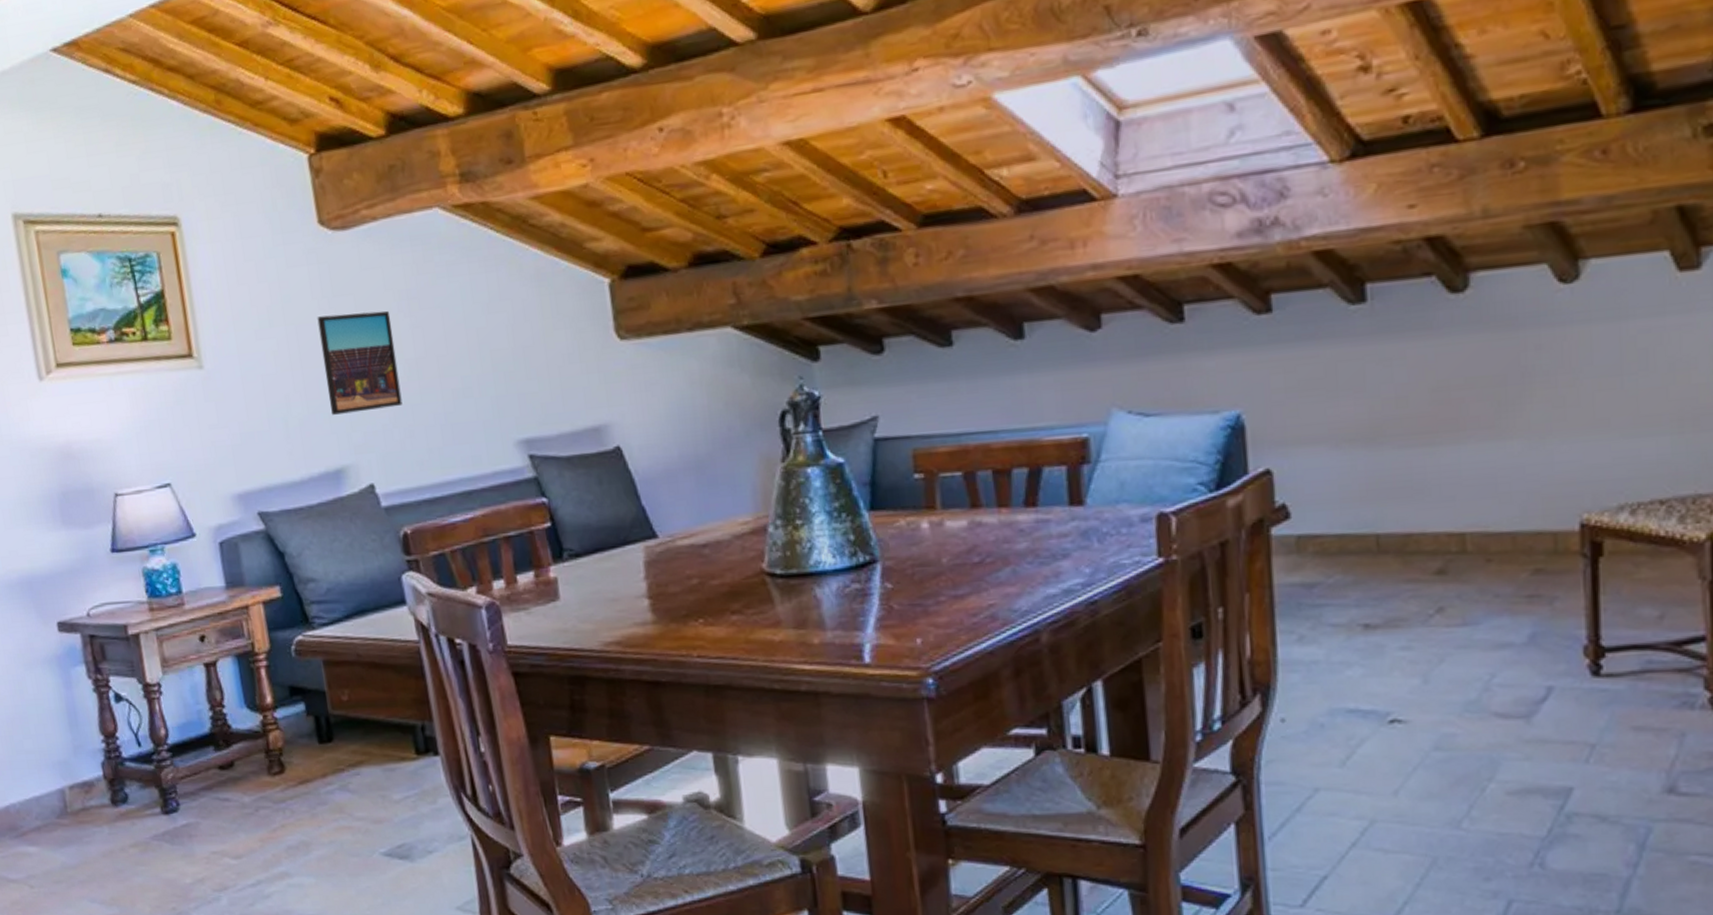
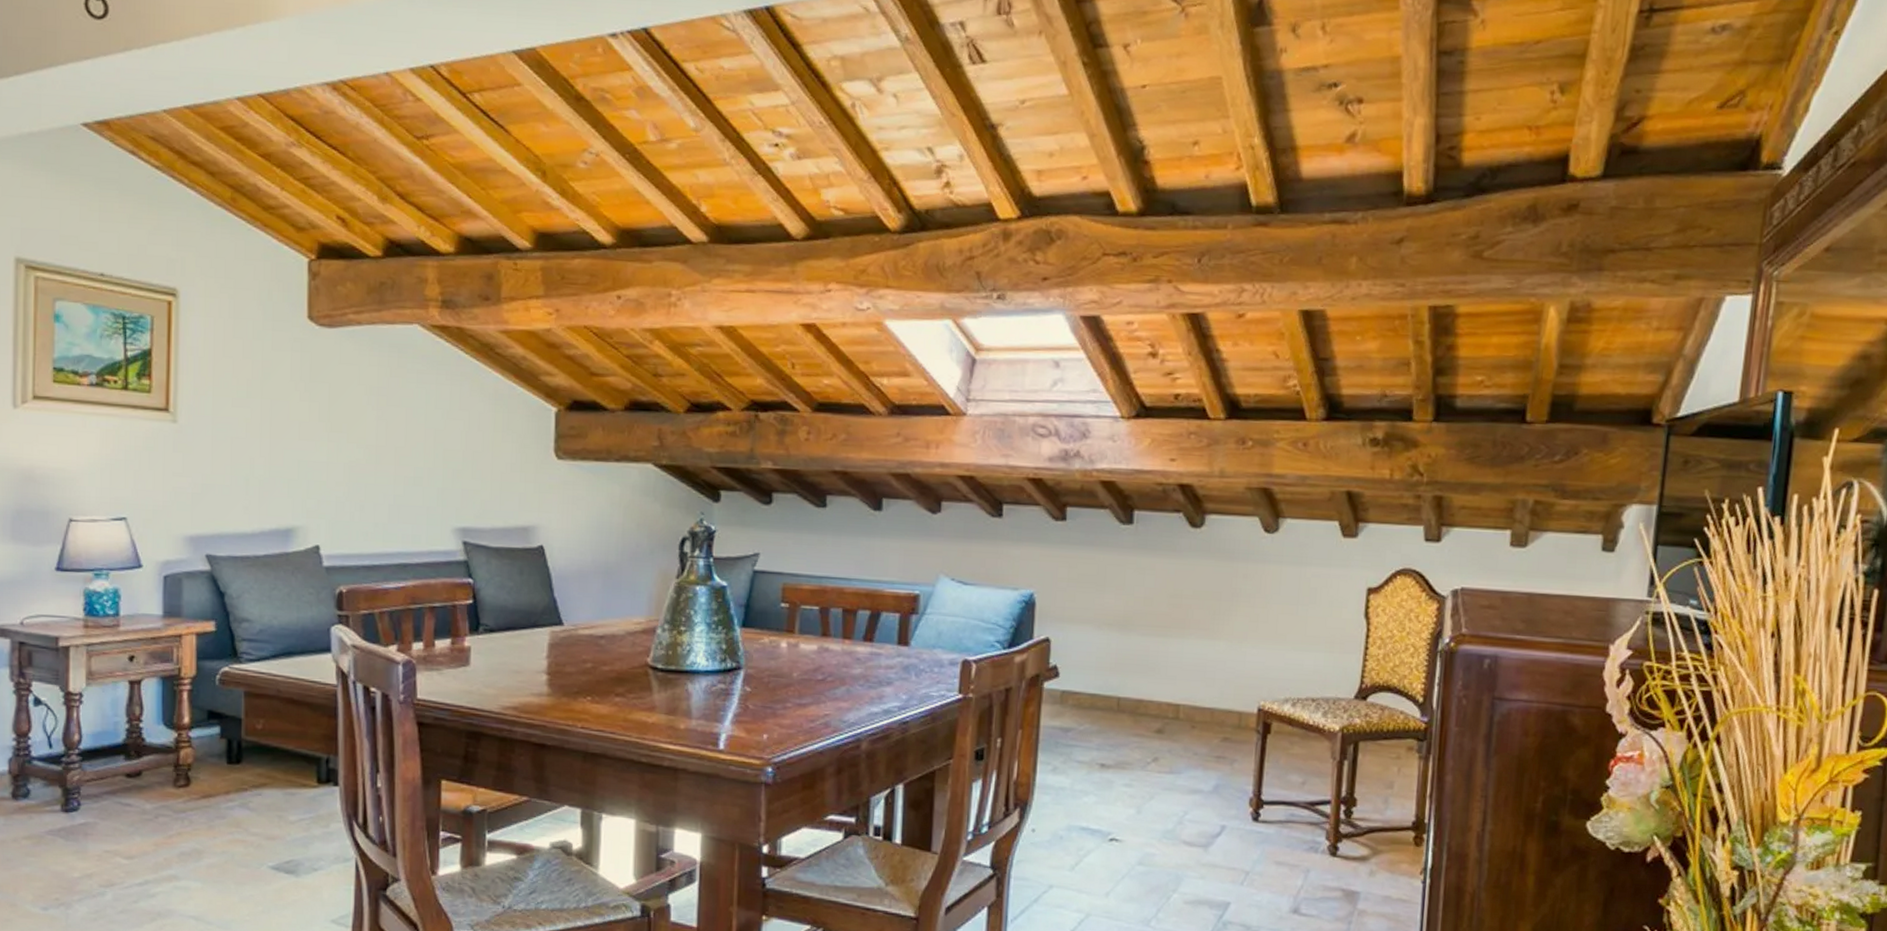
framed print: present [317,310,403,415] -> none [290,396,360,484]

